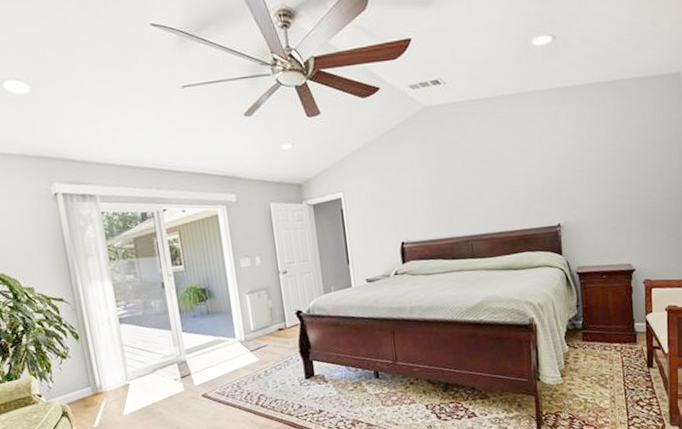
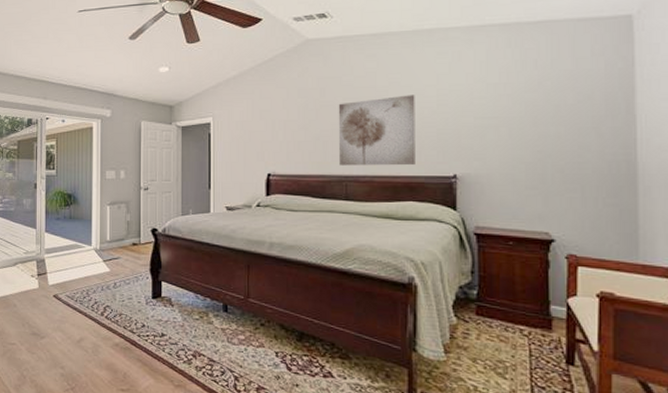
wall art: none [458,154,527,227] -> present [338,94,415,166]

